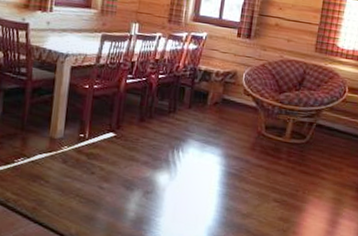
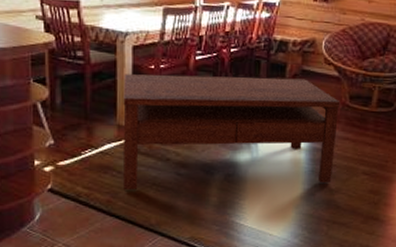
coffee table: none [49,91,257,207] -> present [123,74,341,190]

